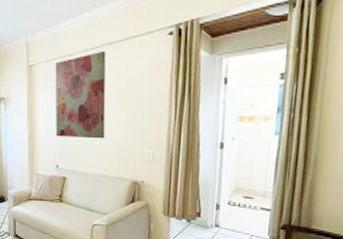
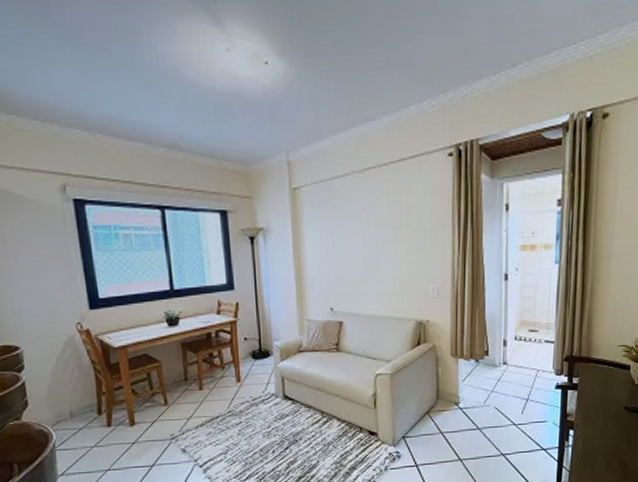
wall art: present [55,50,106,139] -> none [324,172,385,275]

